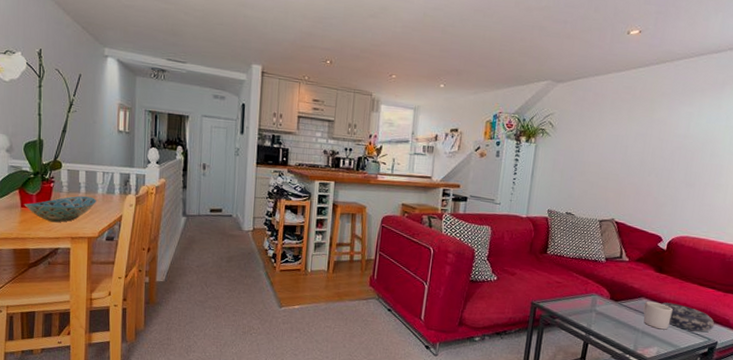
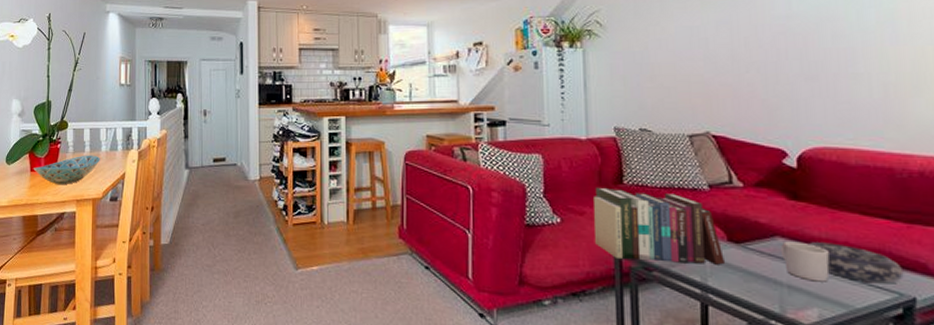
books: none [519,255,606,316] -> present [594,187,724,265]

